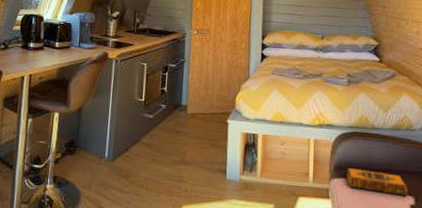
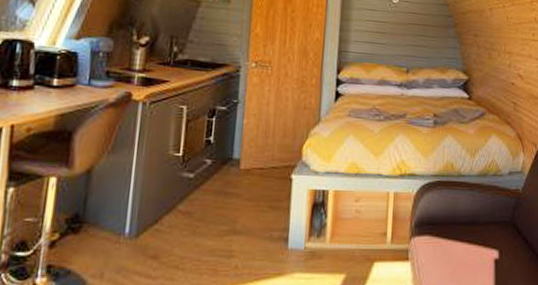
hardback book: present [346,167,408,196] -> none [427,222,493,250]

